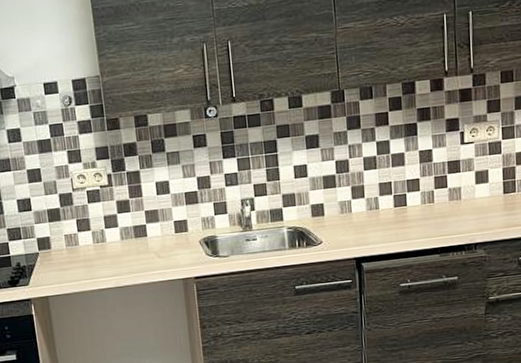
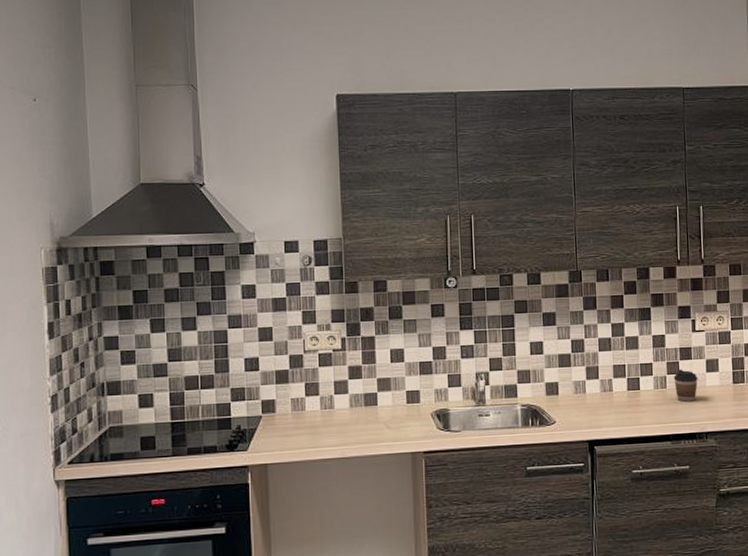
coffee cup: none [441,182,467,215] -> present [674,369,698,402]

